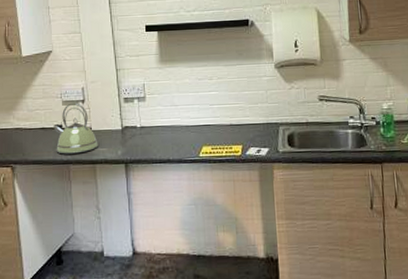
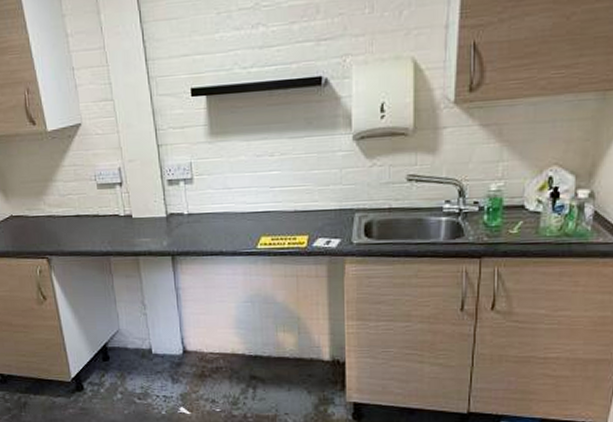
kettle: present [54,103,98,154] -> none [89,186,141,245]

